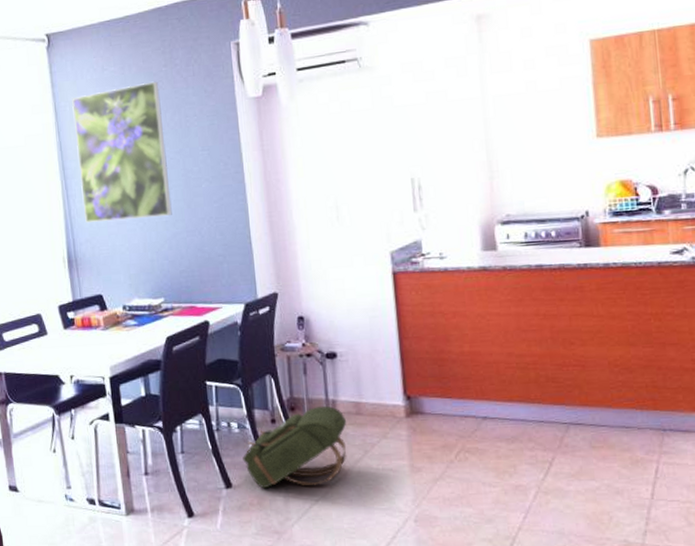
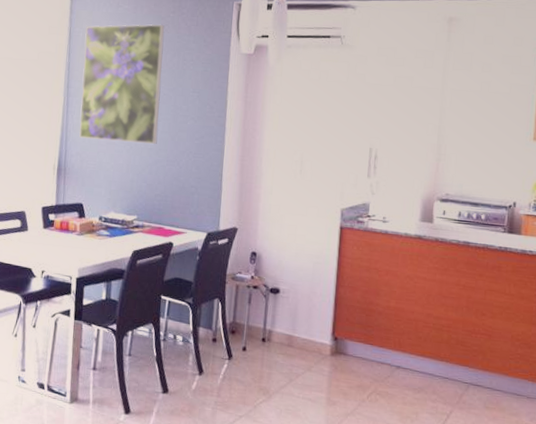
backpack: present [243,406,347,489] -> none [182,333,279,403]

